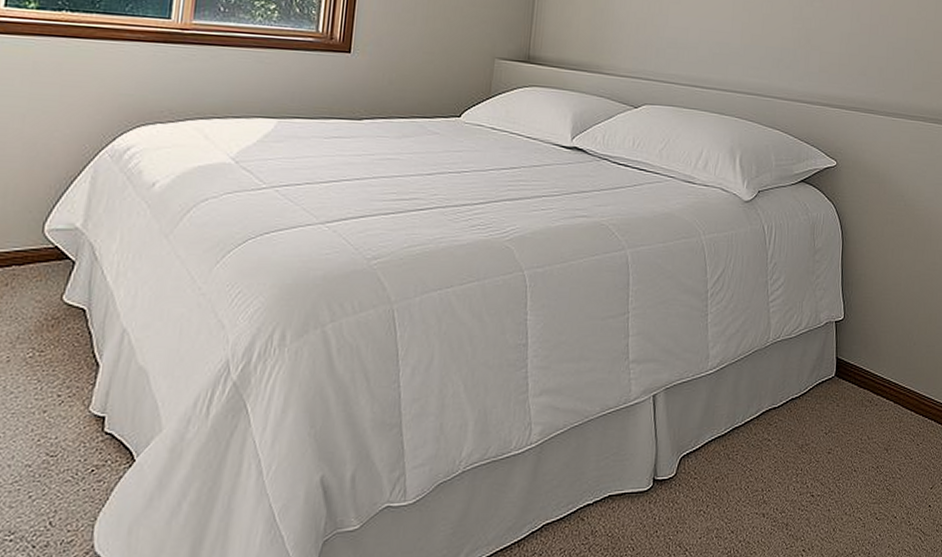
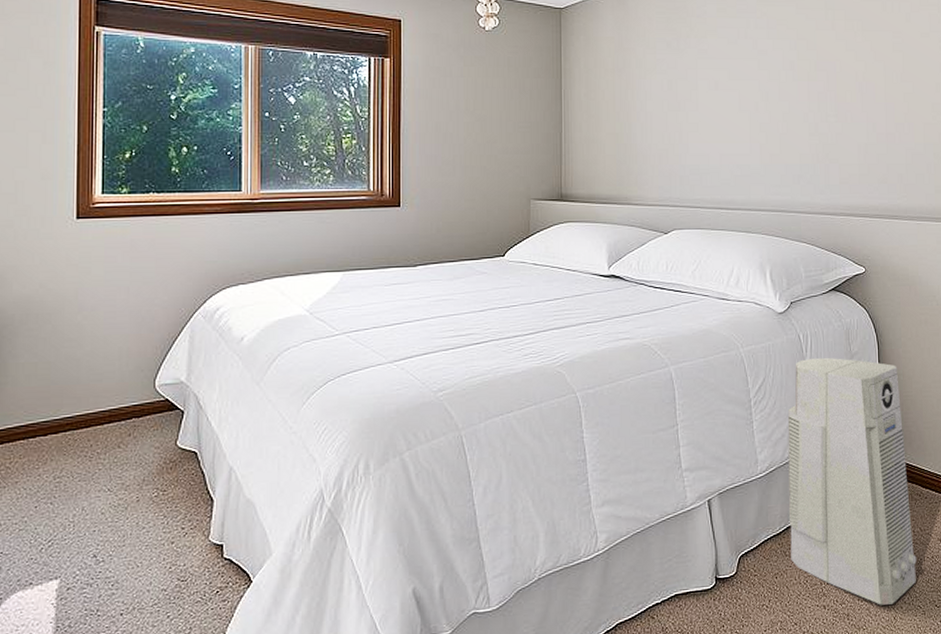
air purifier: none [733,251,862,516] -> present [787,357,917,605]

